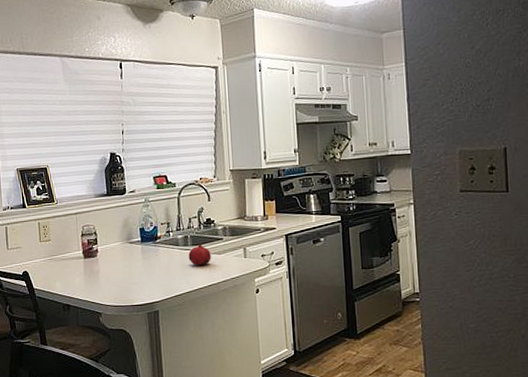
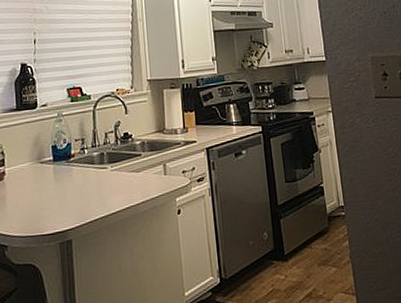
fruit: present [188,244,211,265] -> none [104,161,129,186]

